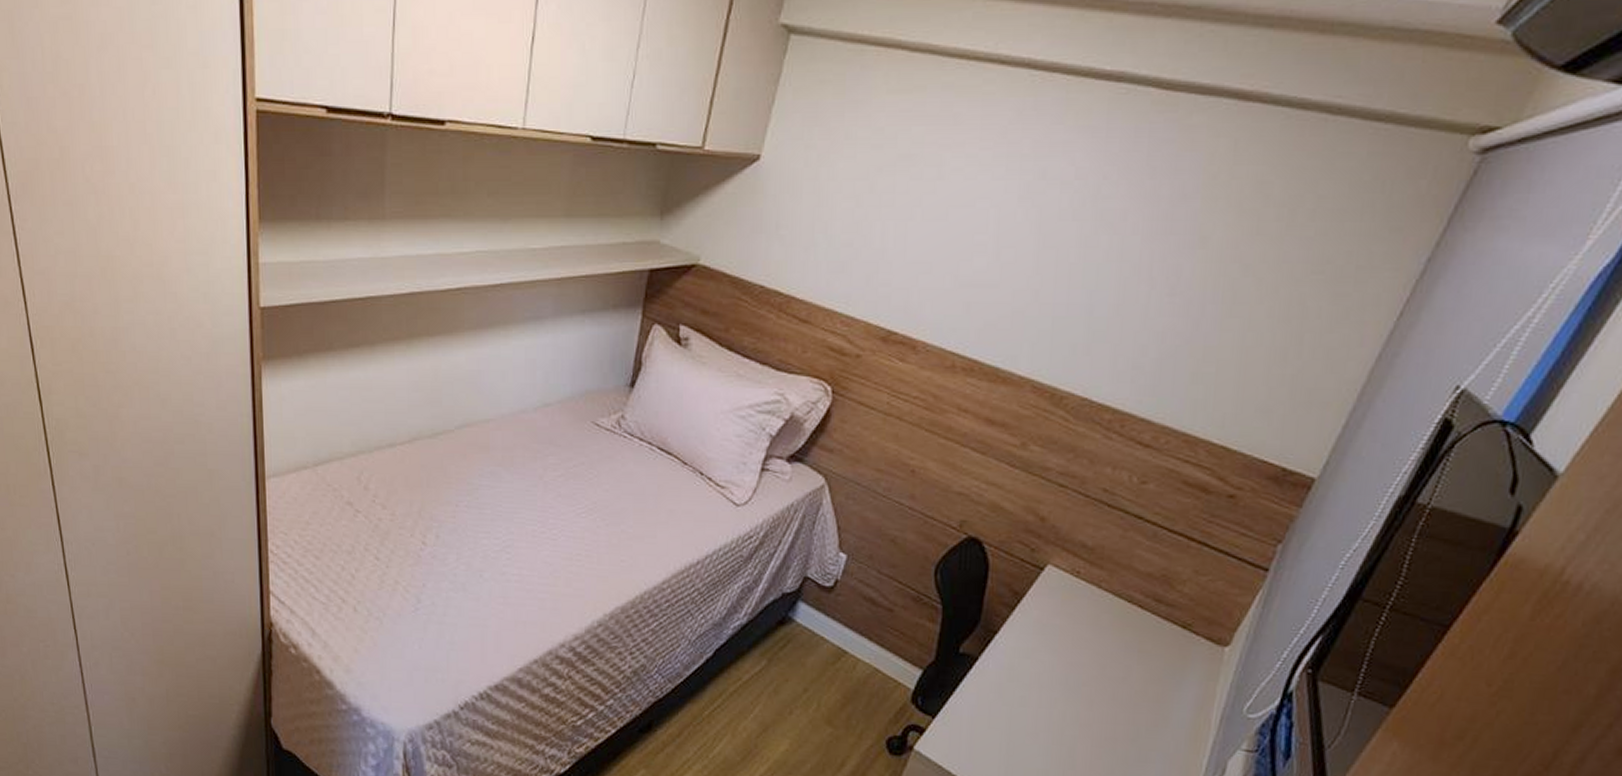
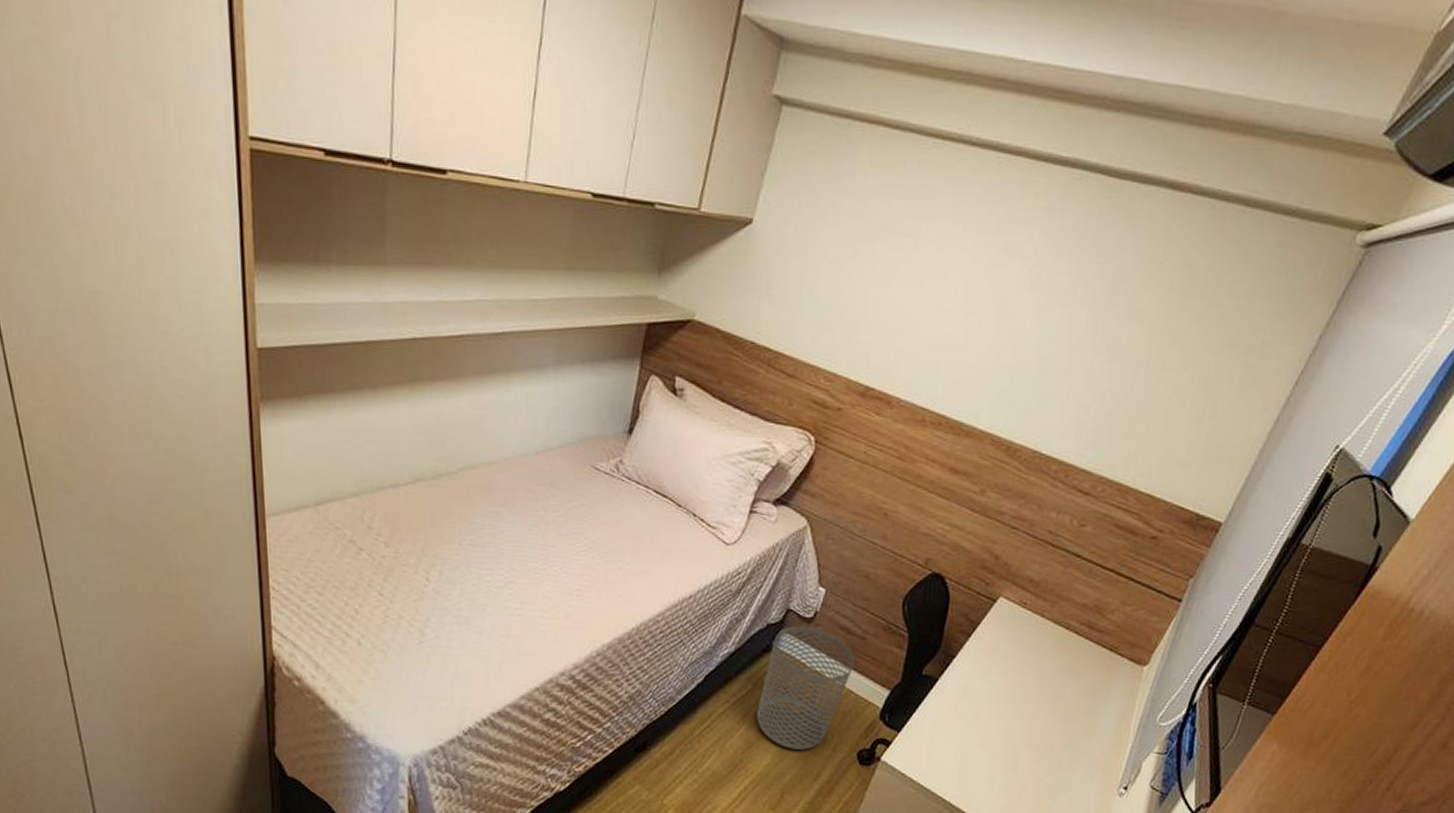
waste bin: none [772,595,881,735] -> present [757,626,854,750]

